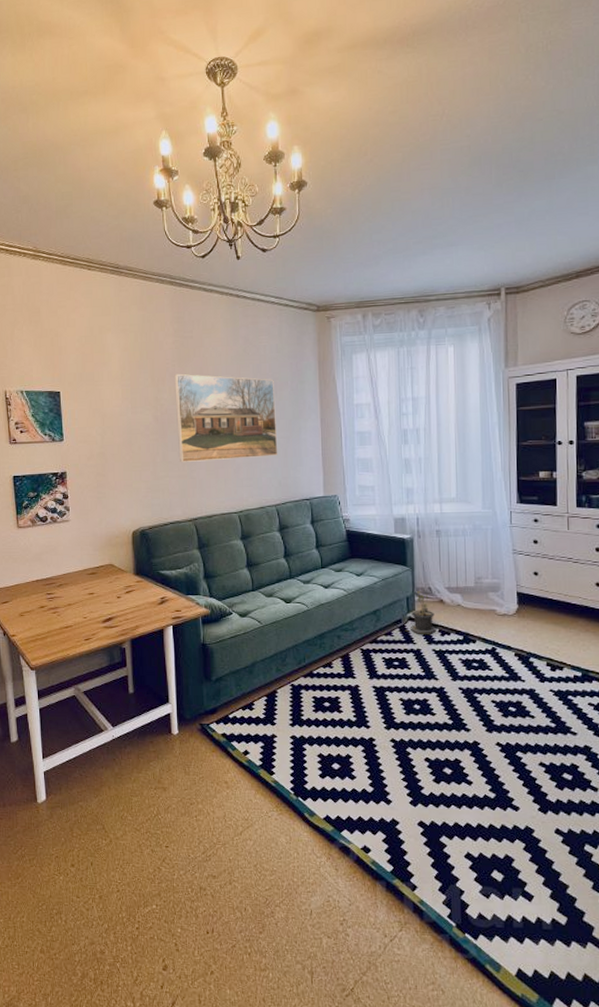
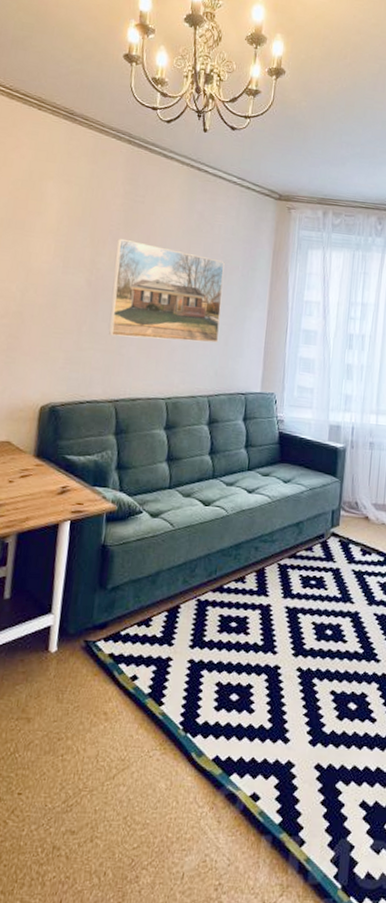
potted plant: present [404,591,436,635] -> none [326,505,358,554]

